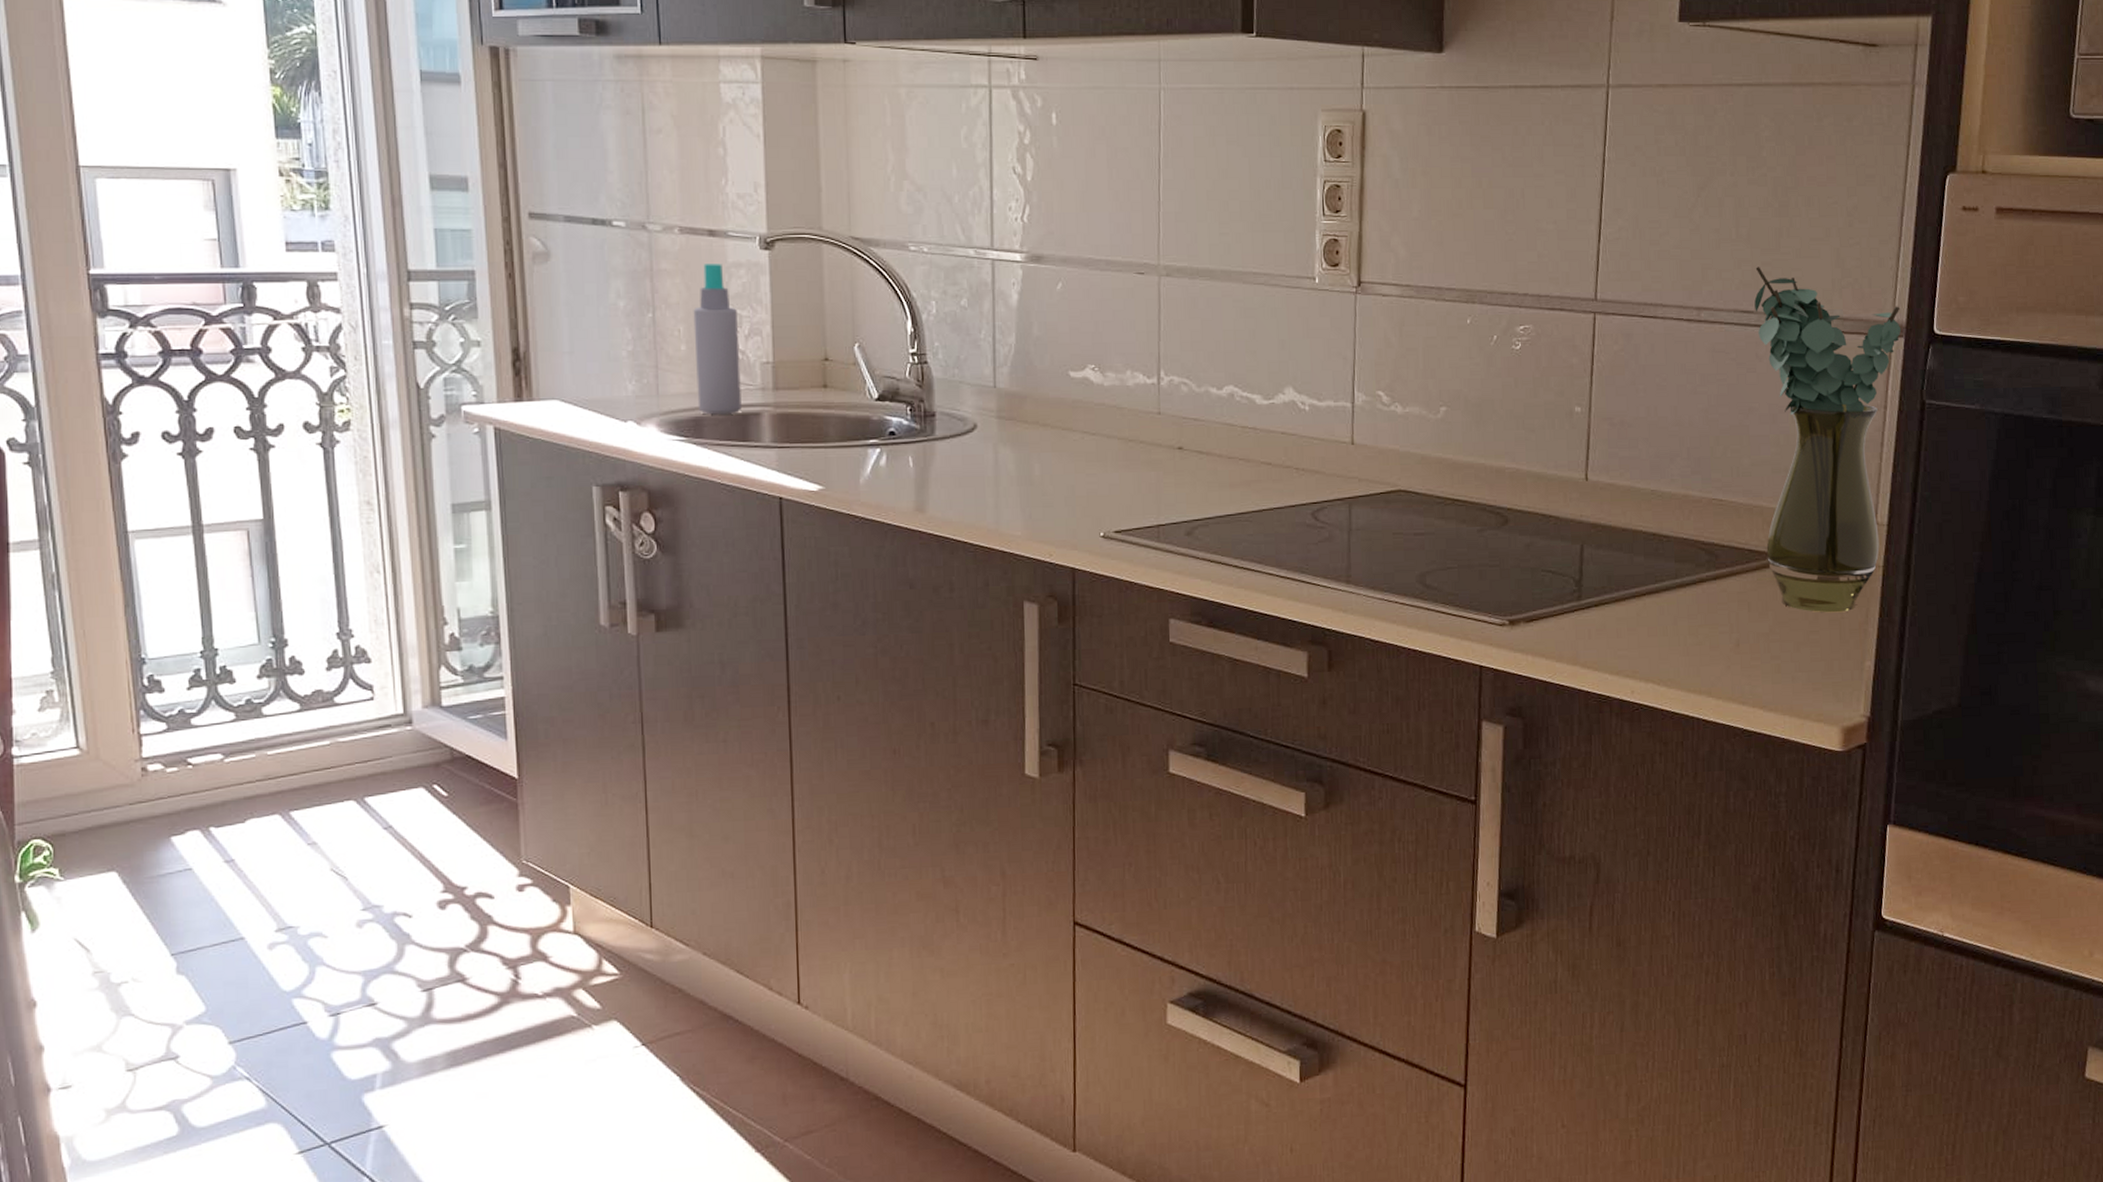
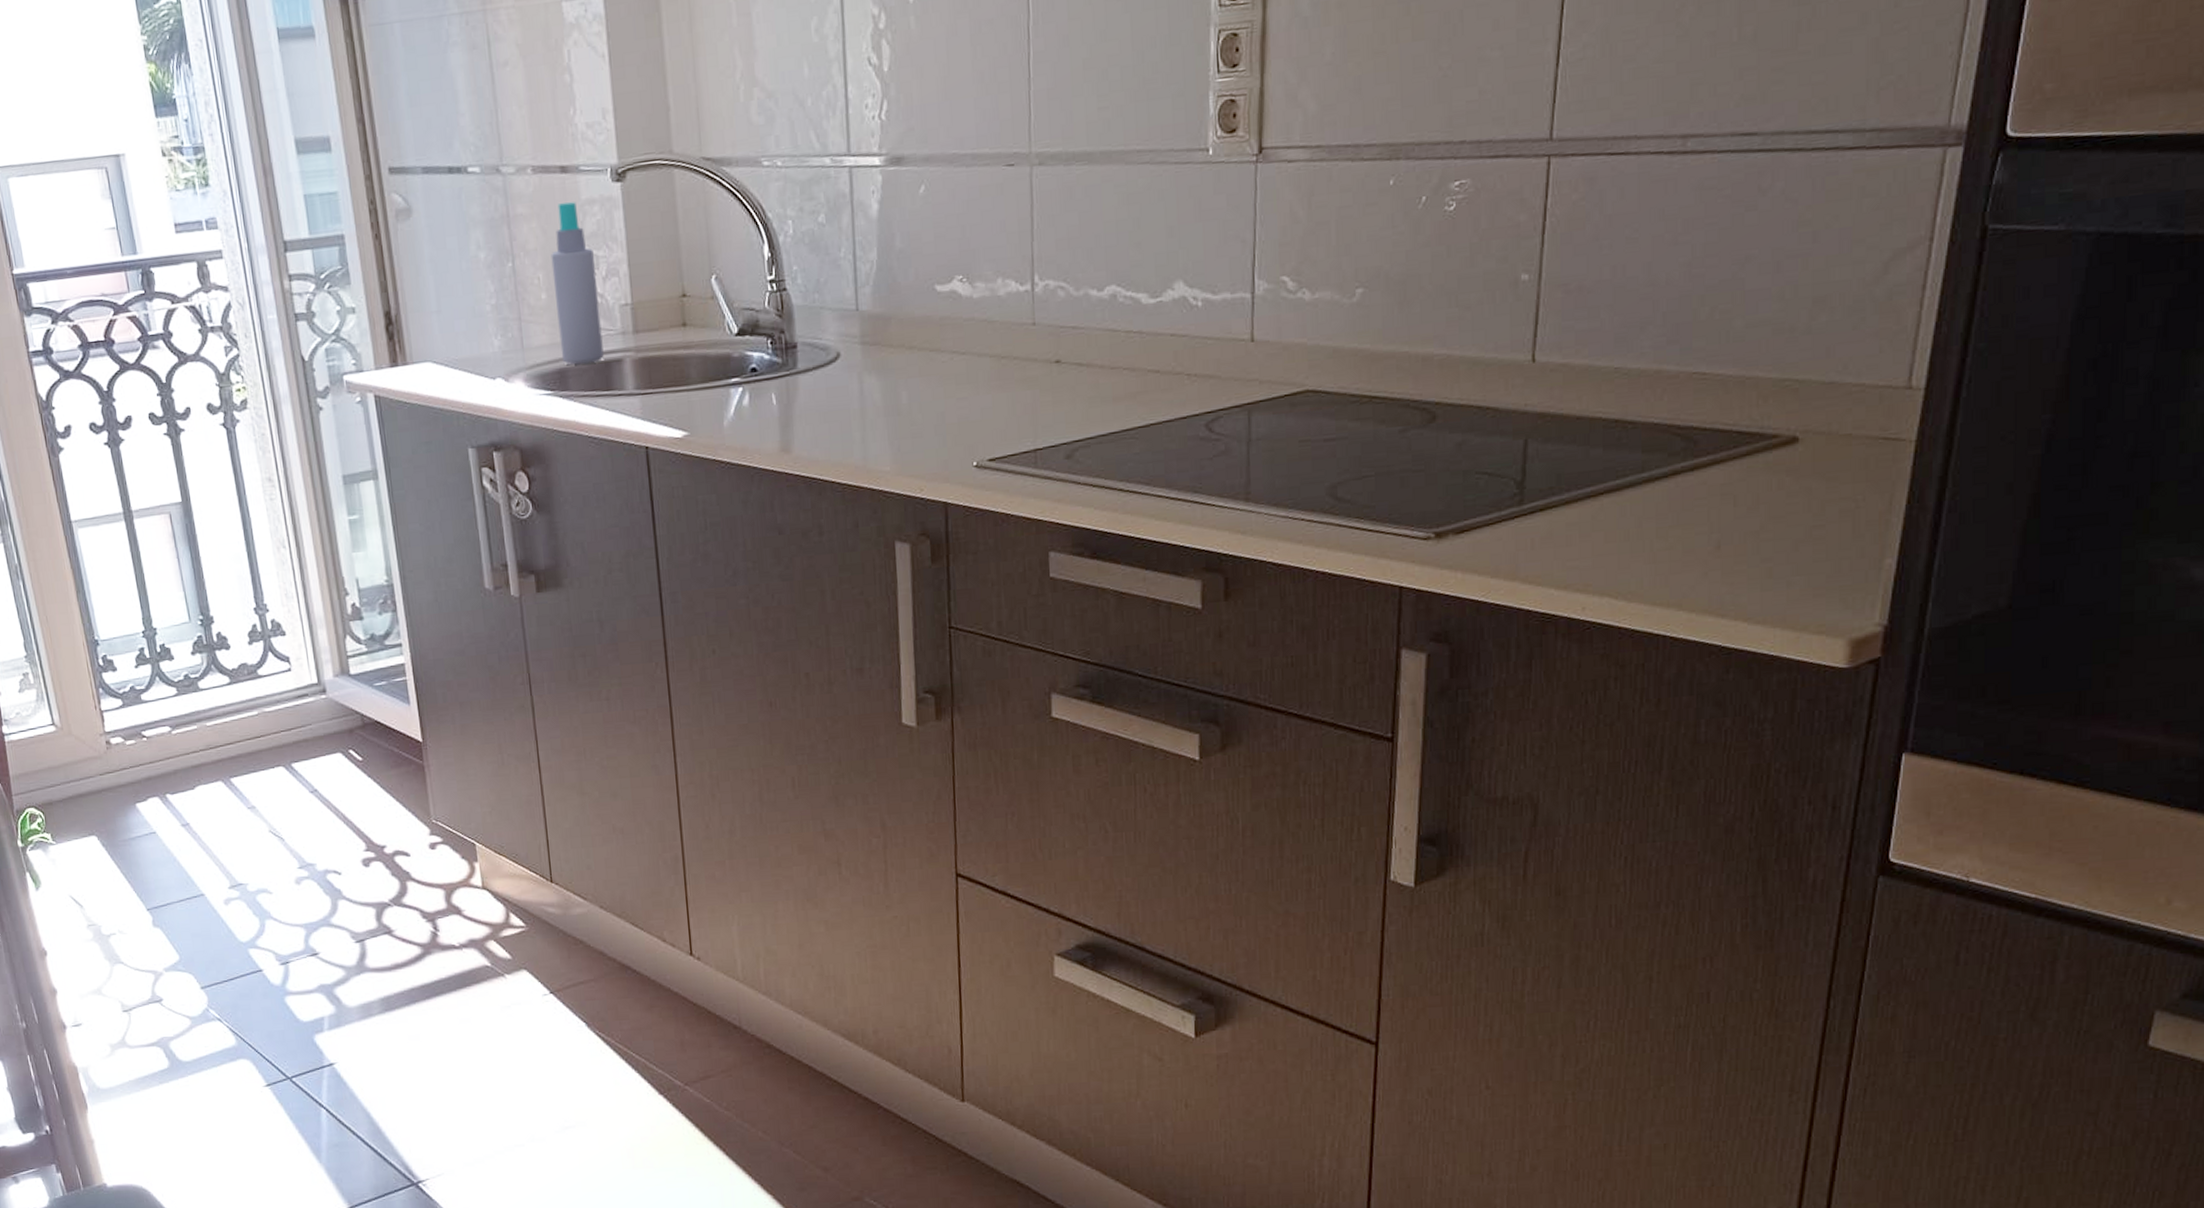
vase: present [1754,267,1902,613] -> none [1759,74,1961,503]

